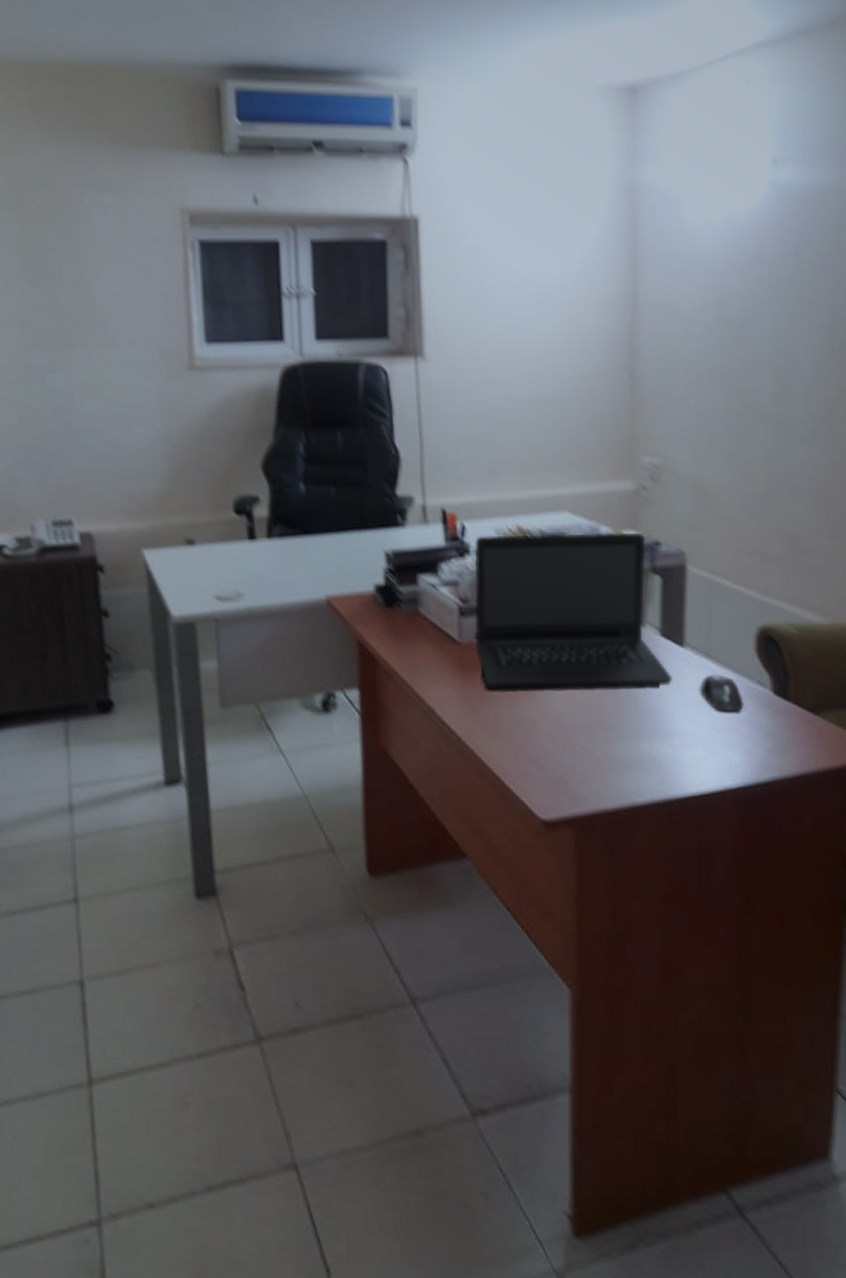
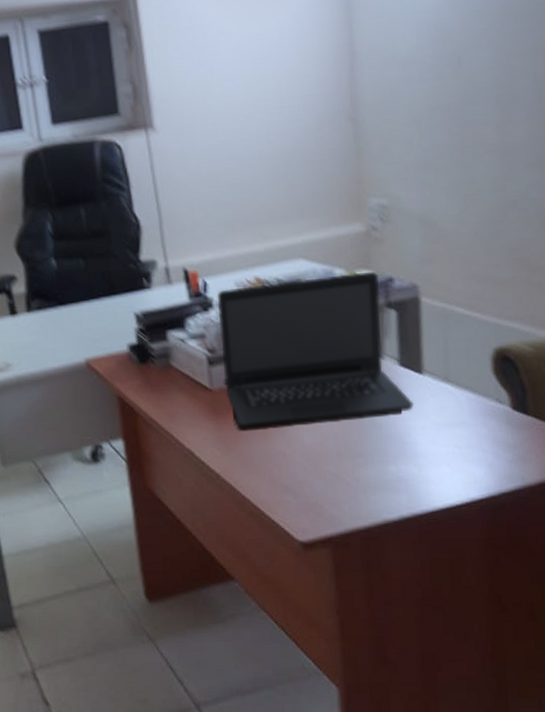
mouse: present [698,674,744,712] -> none [439,396,484,431]

